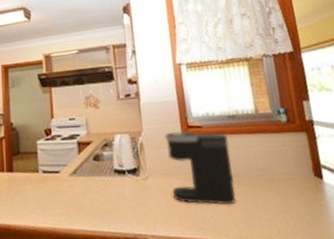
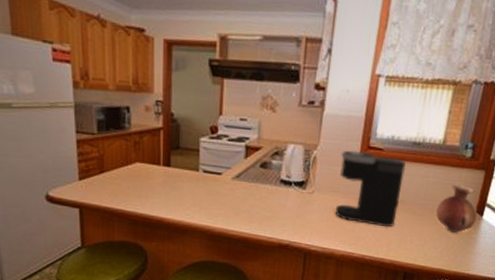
vase: none [272,150,319,201] -> present [436,185,477,233]

